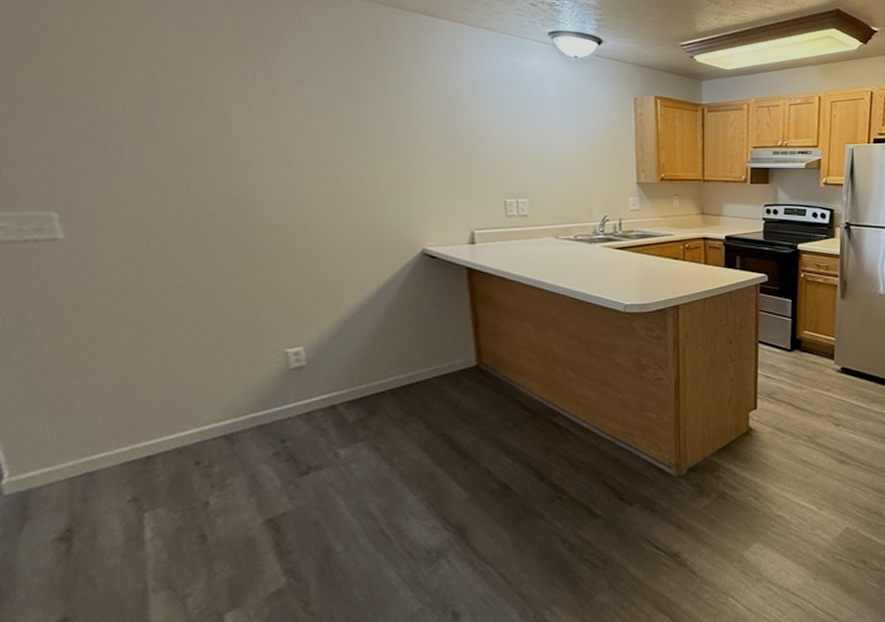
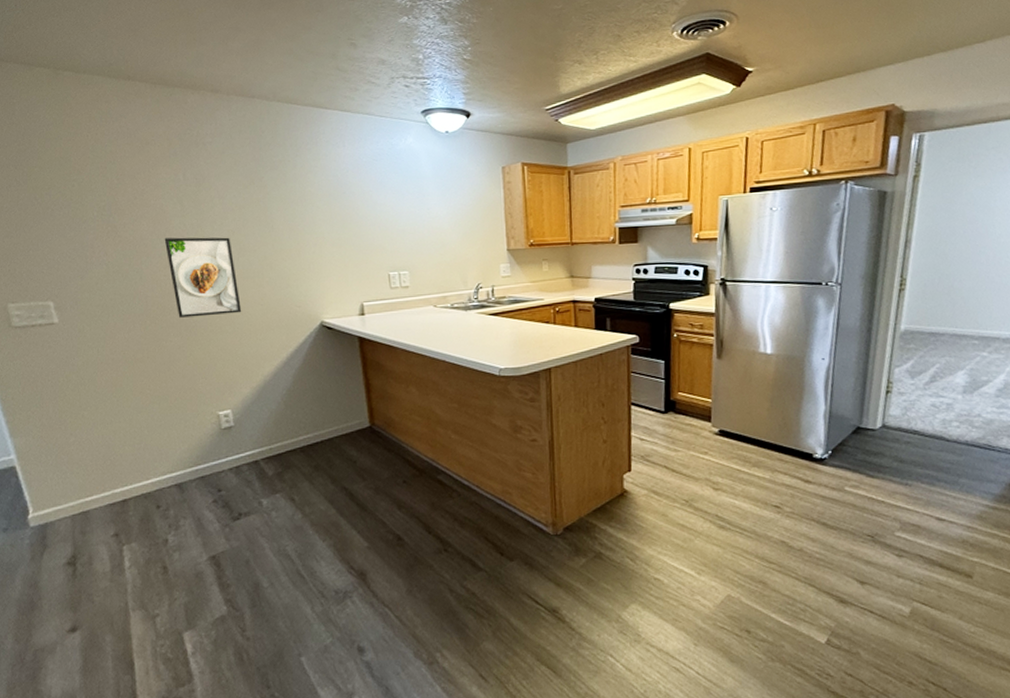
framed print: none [223,145,323,239] -> present [164,237,242,318]

